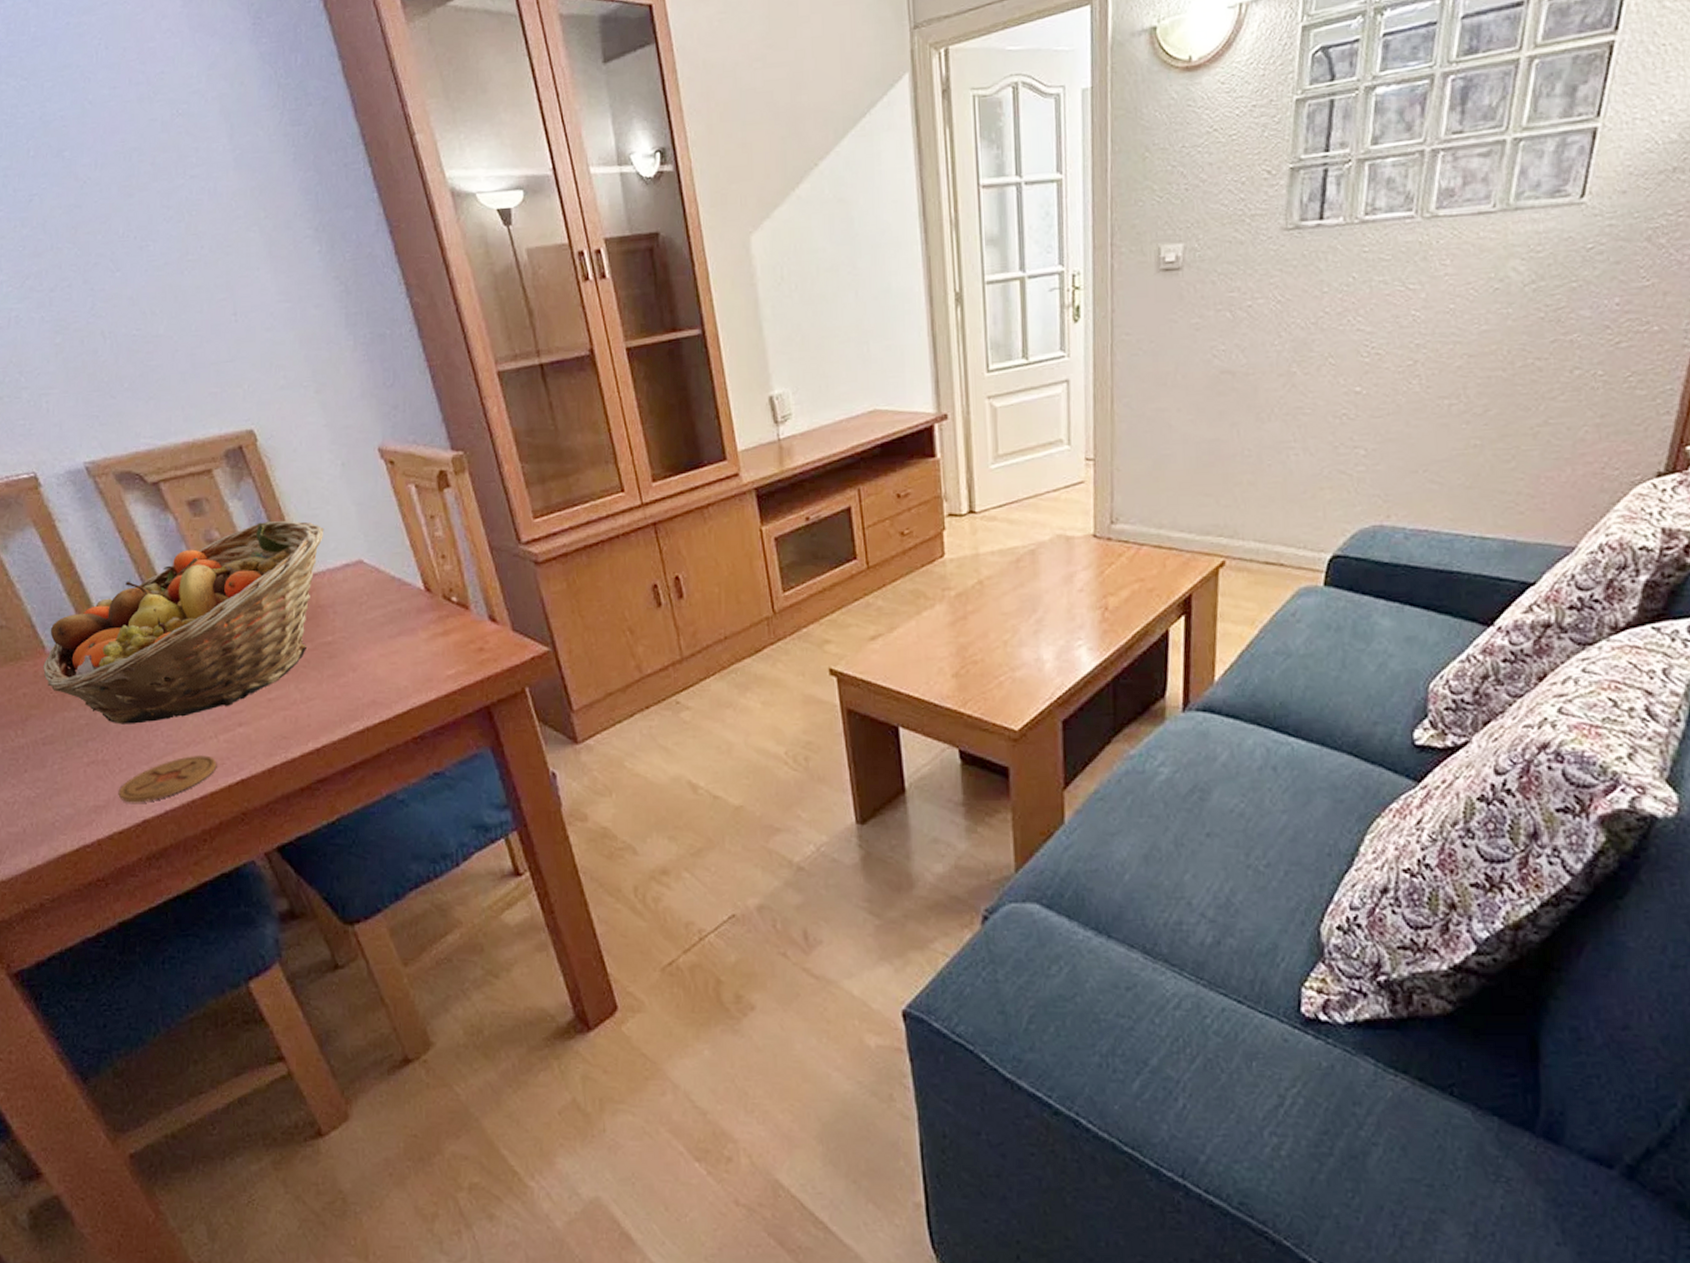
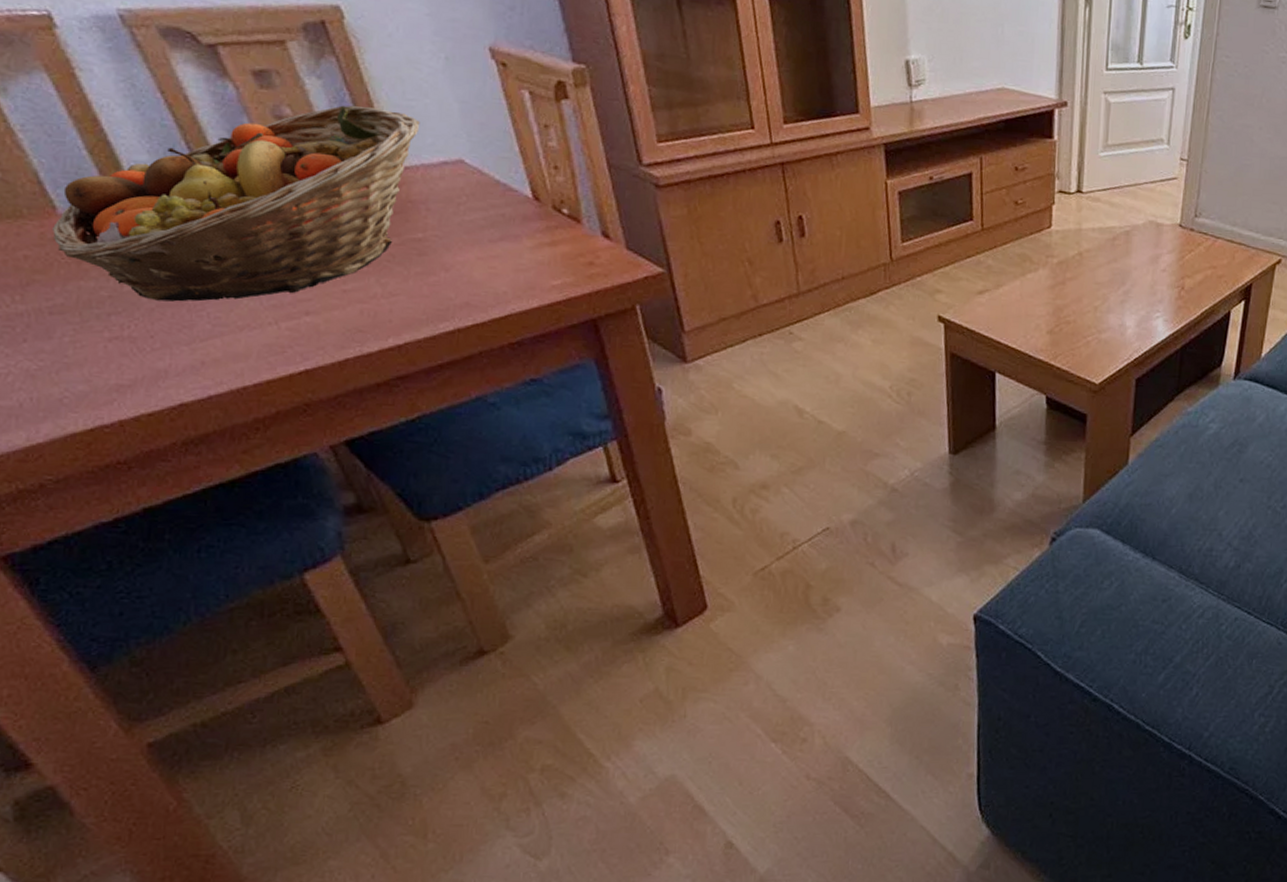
coaster: present [118,755,217,803] -> none [148,341,276,385]

